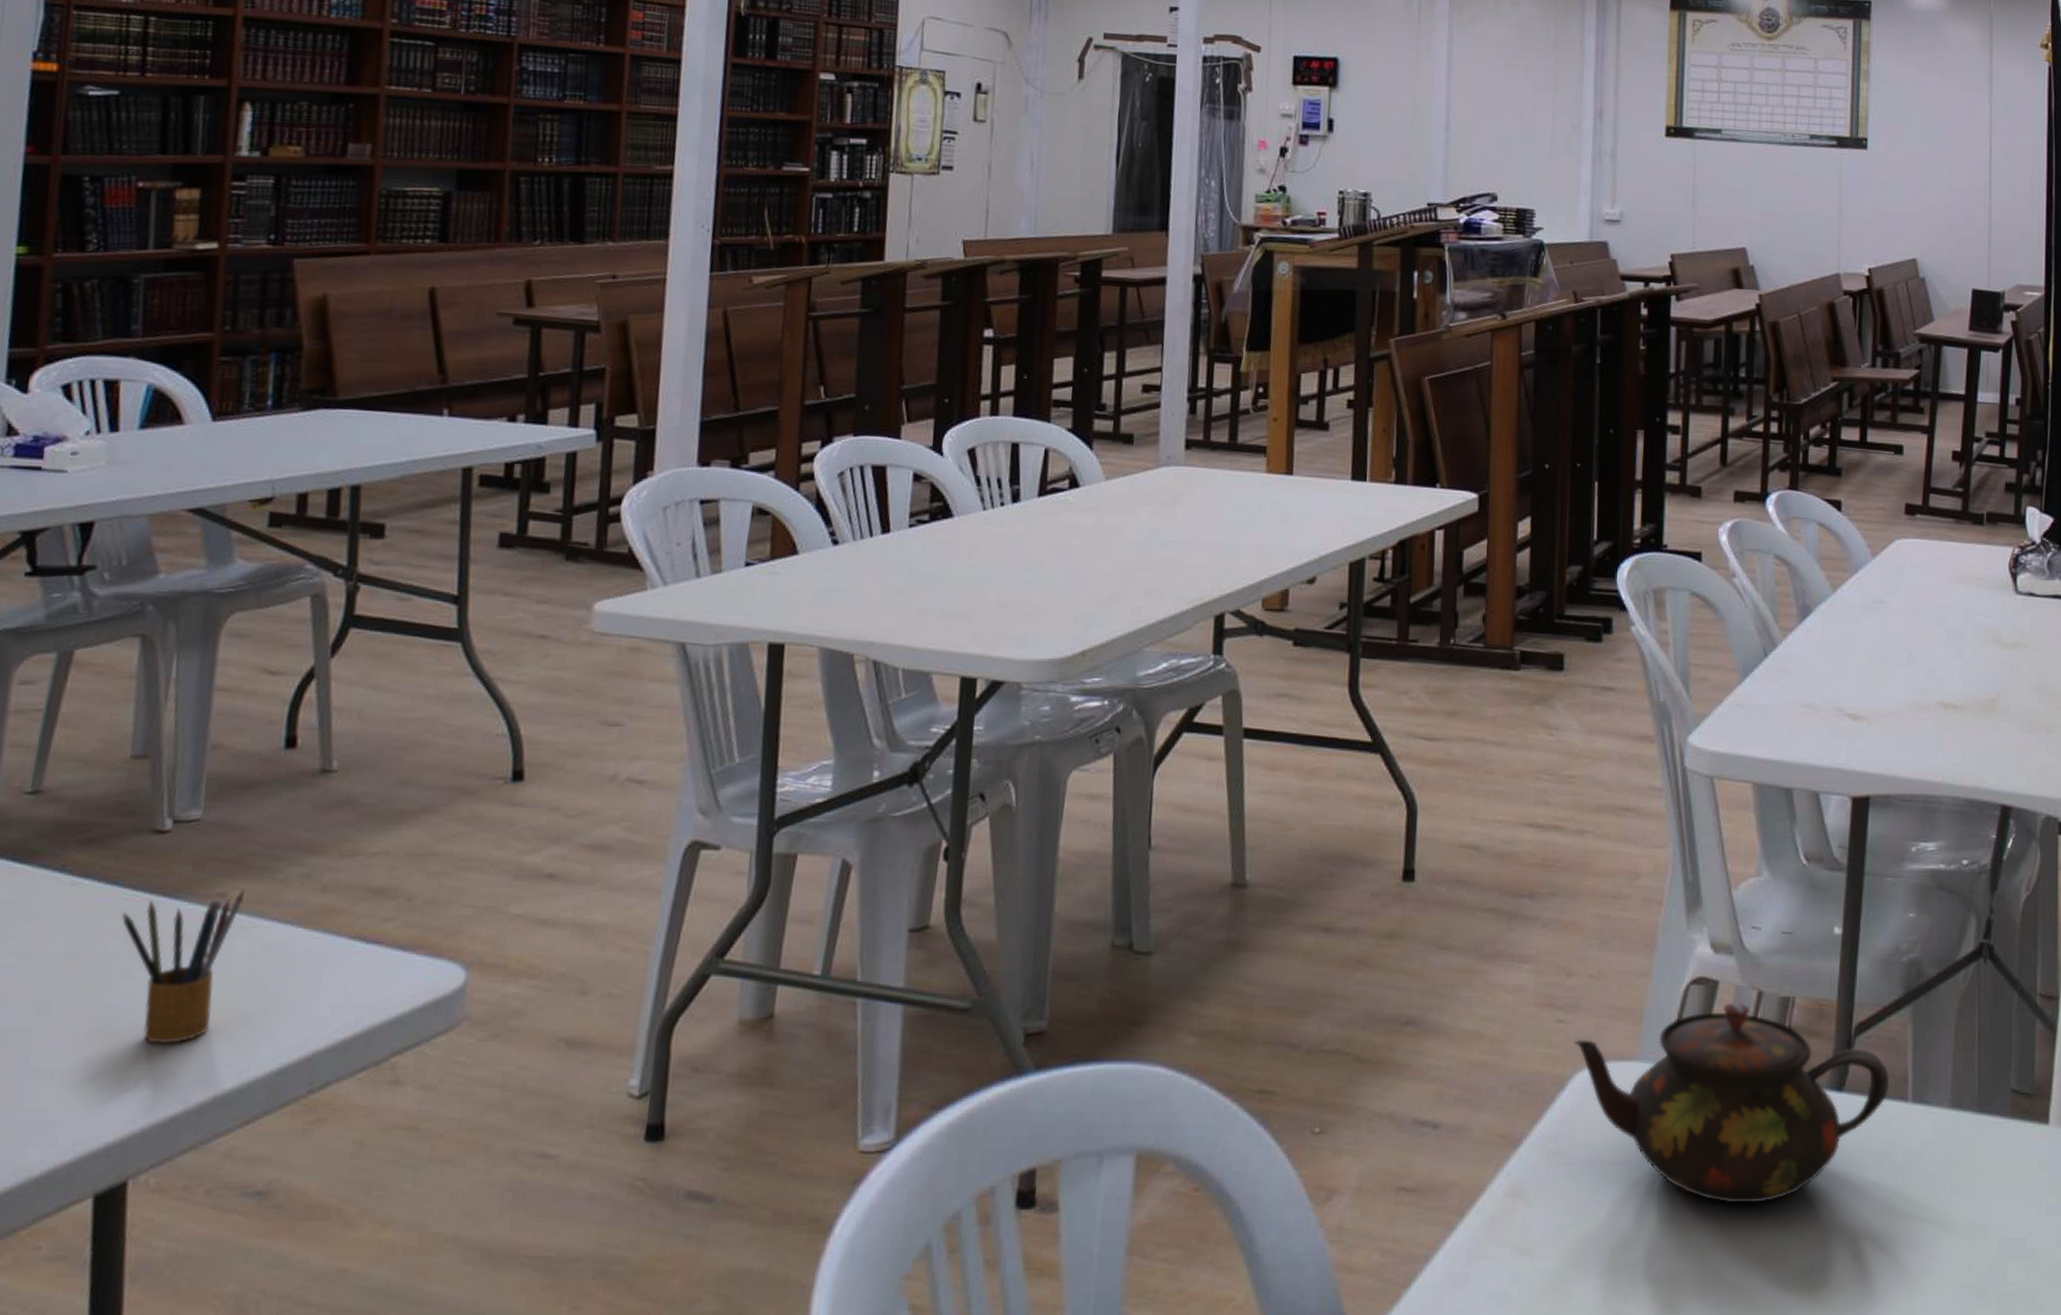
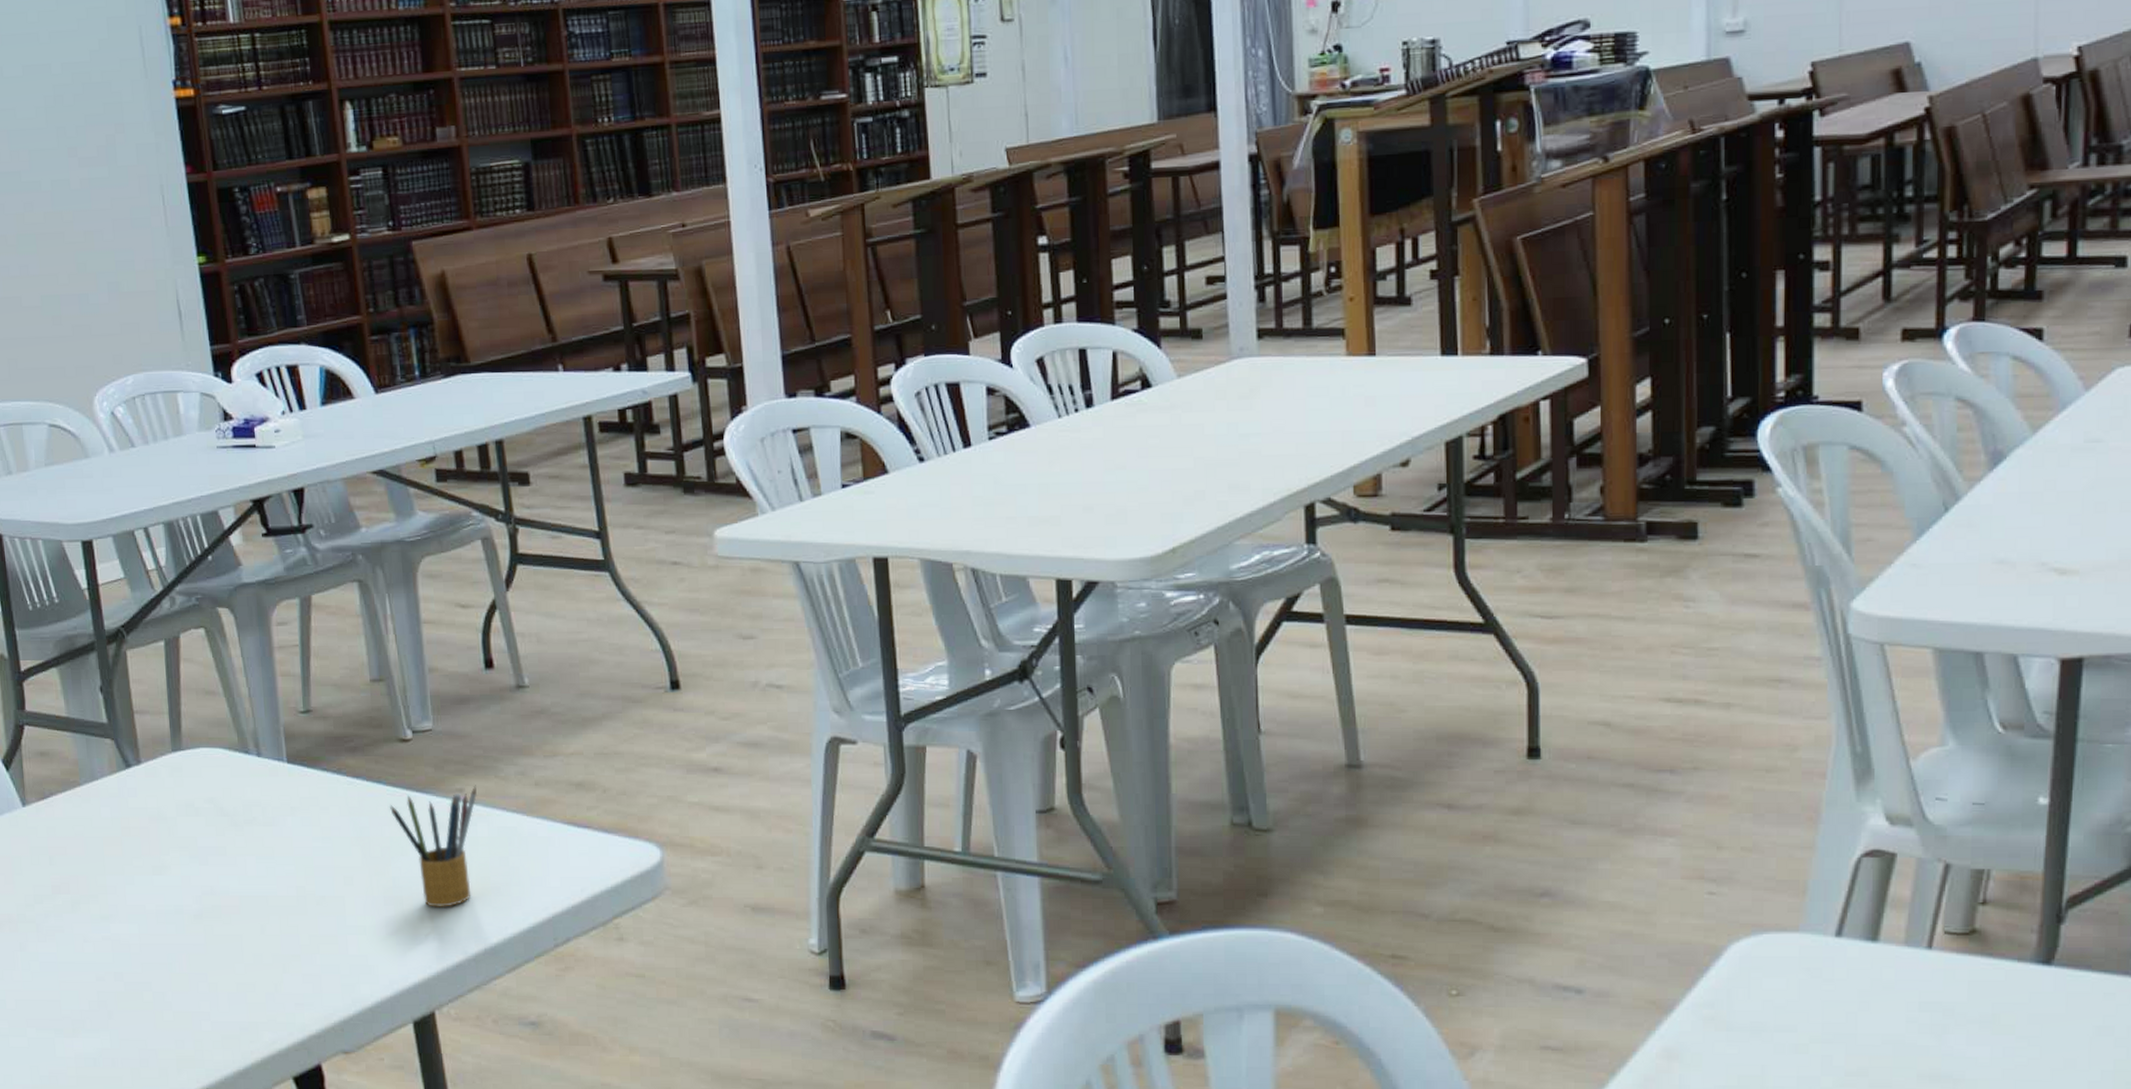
teapot: present [1573,1002,1890,1204] -> none [1728,874,2111,1073]

